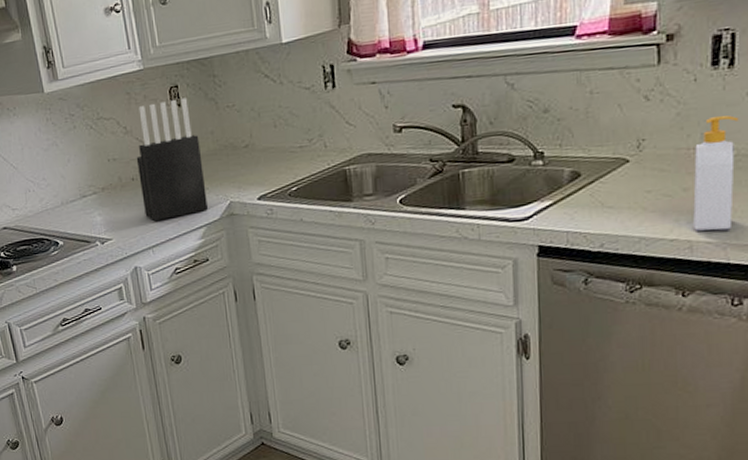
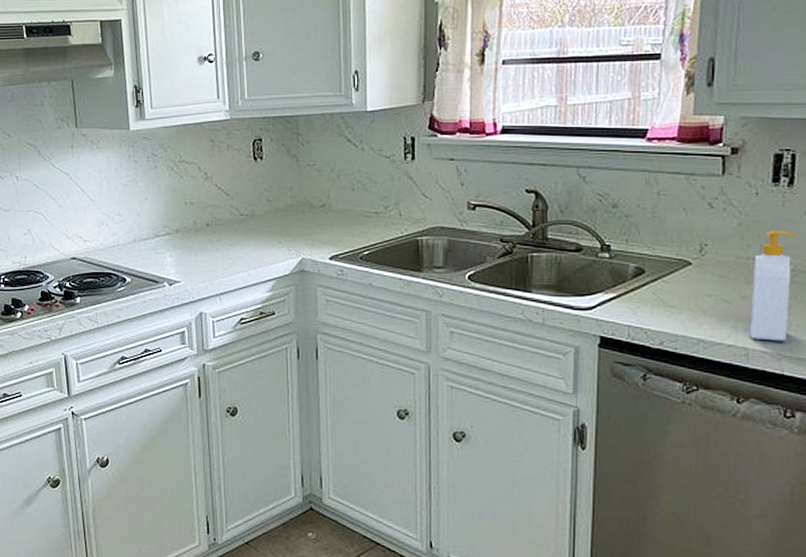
knife block: present [136,98,208,222] -> none [213,152,279,269]

